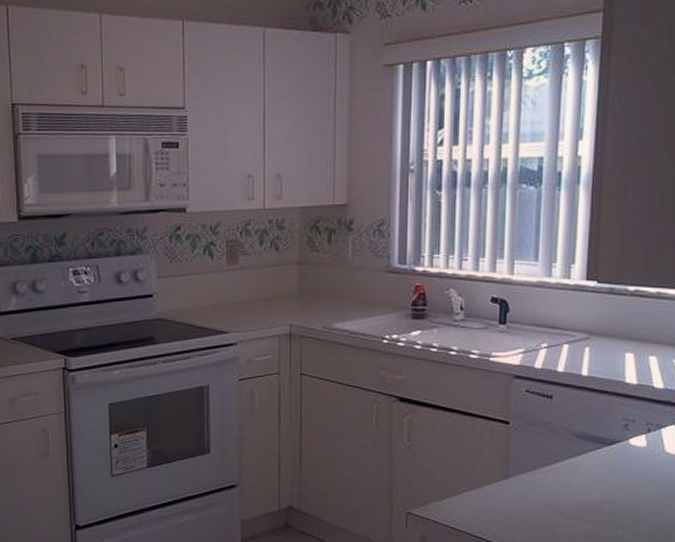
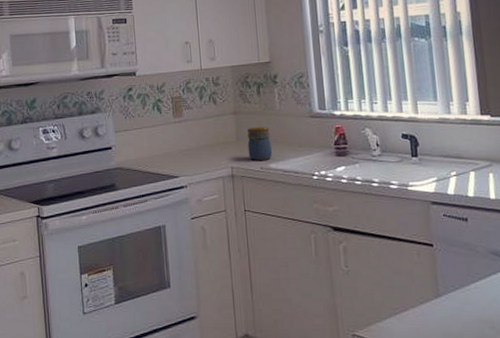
jar: none [311,279,339,319] -> present [247,126,273,161]

